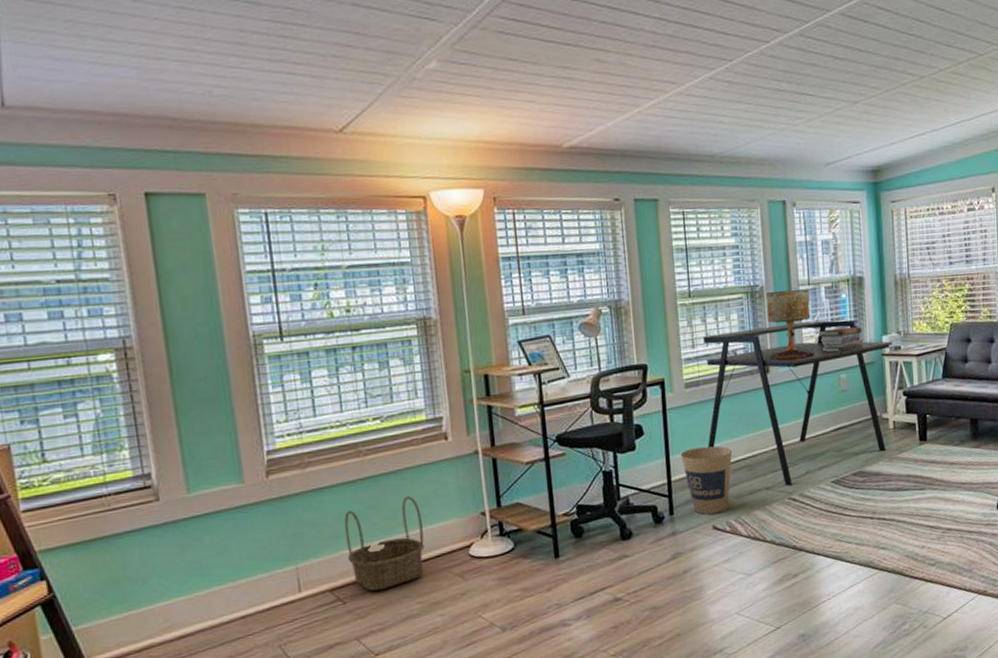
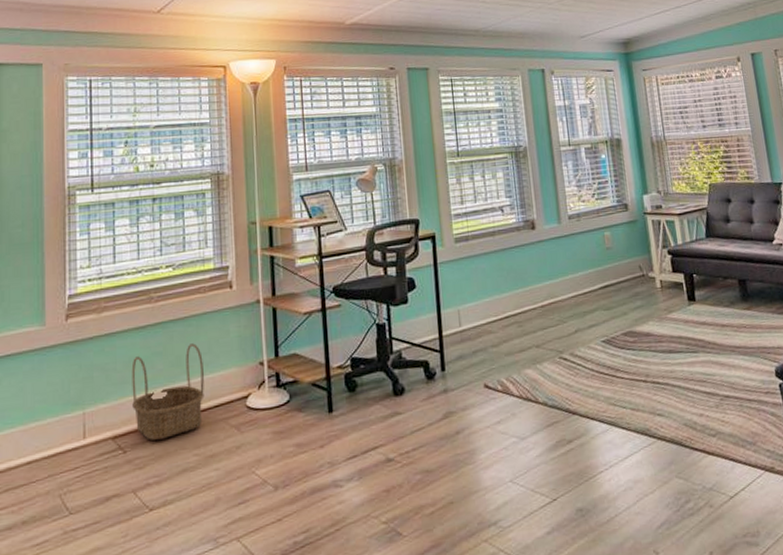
trash can: present [680,446,733,515] -> none [451,301,502,372]
desk: present [702,319,893,487] -> none [471,179,655,345]
table lamp: present [765,289,814,360] -> none [529,149,578,217]
book stack: present [818,326,864,352] -> none [580,186,626,210]

